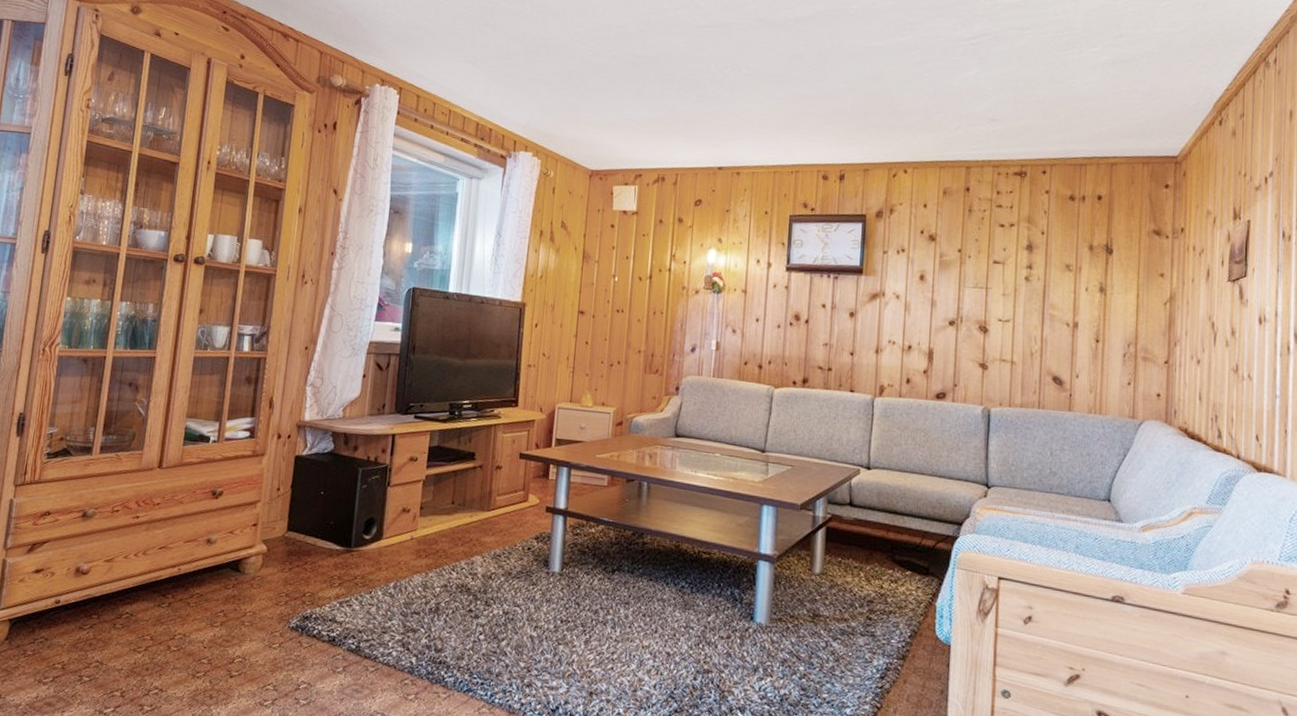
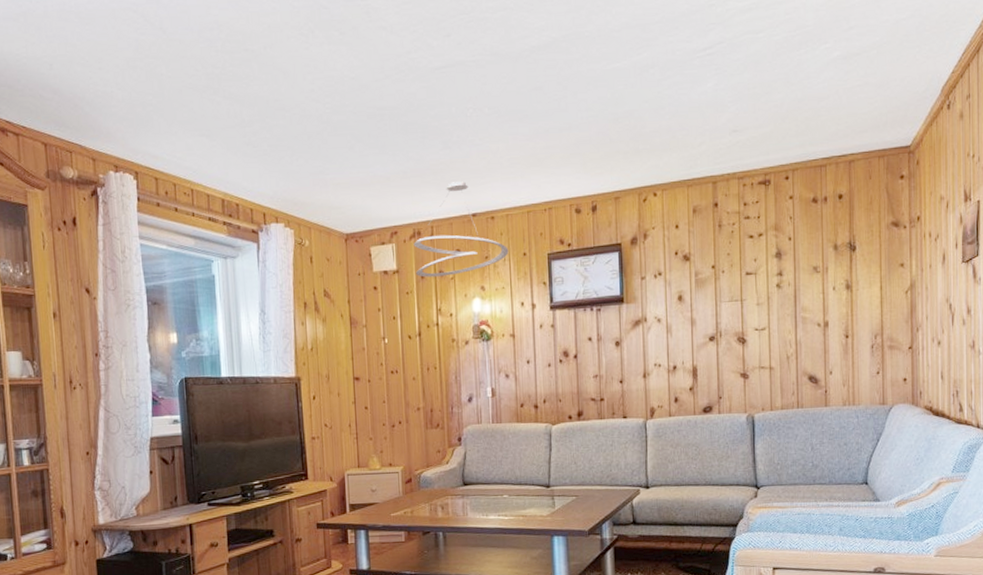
ceiling light fixture: none [655,134,751,224] -> present [413,181,509,278]

